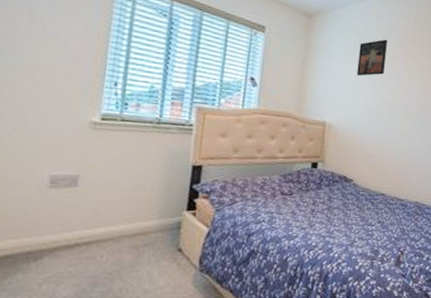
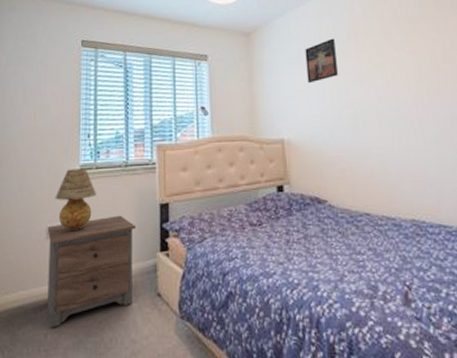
nightstand: none [44,171,163,278] -> present [47,215,137,328]
table lamp: none [64,116,119,182] -> present [55,168,96,230]

